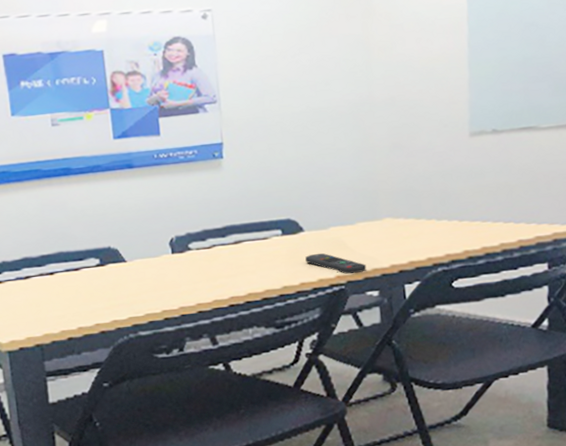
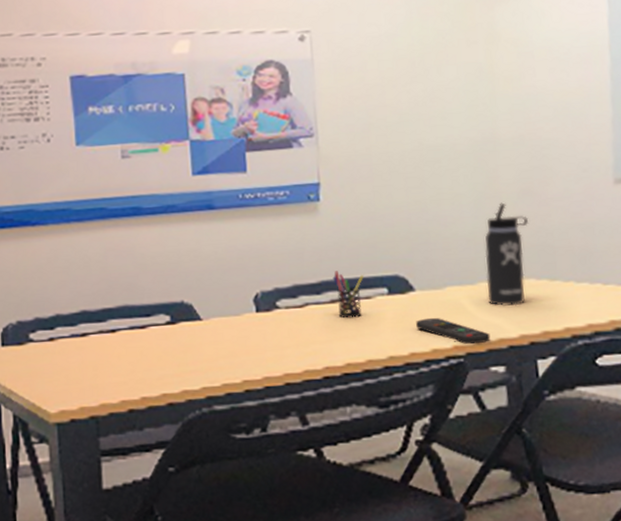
pen holder: none [235,217,261,257] -> present [332,271,363,319]
thermos bottle: none [362,155,398,242] -> present [485,202,528,306]

